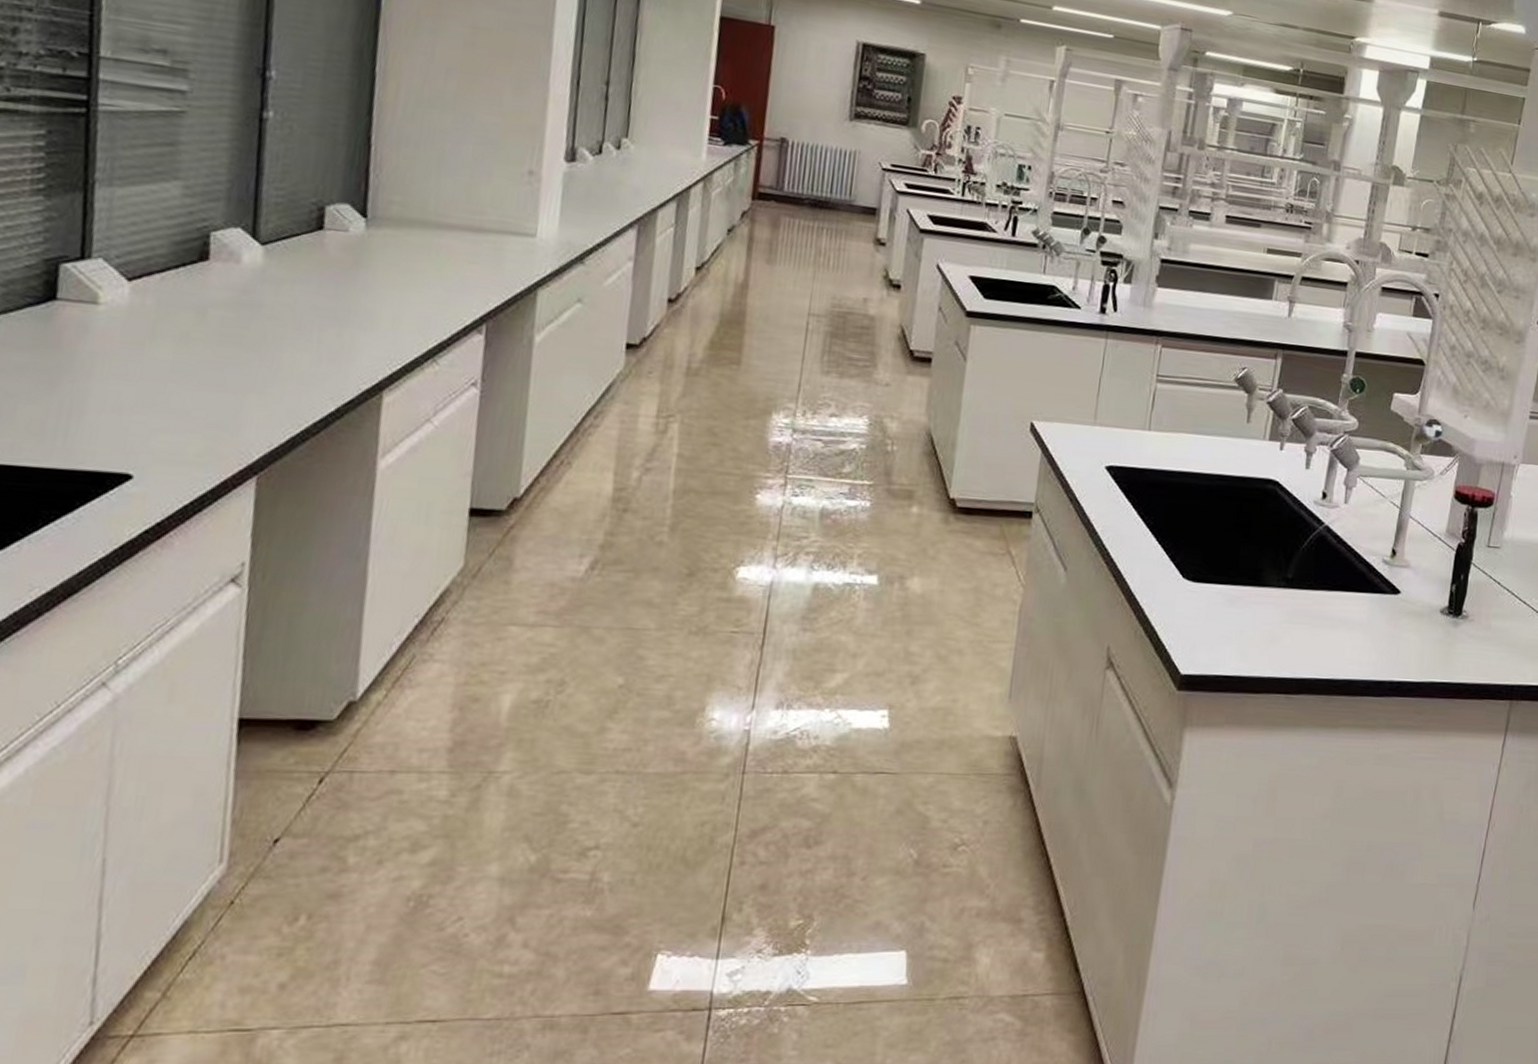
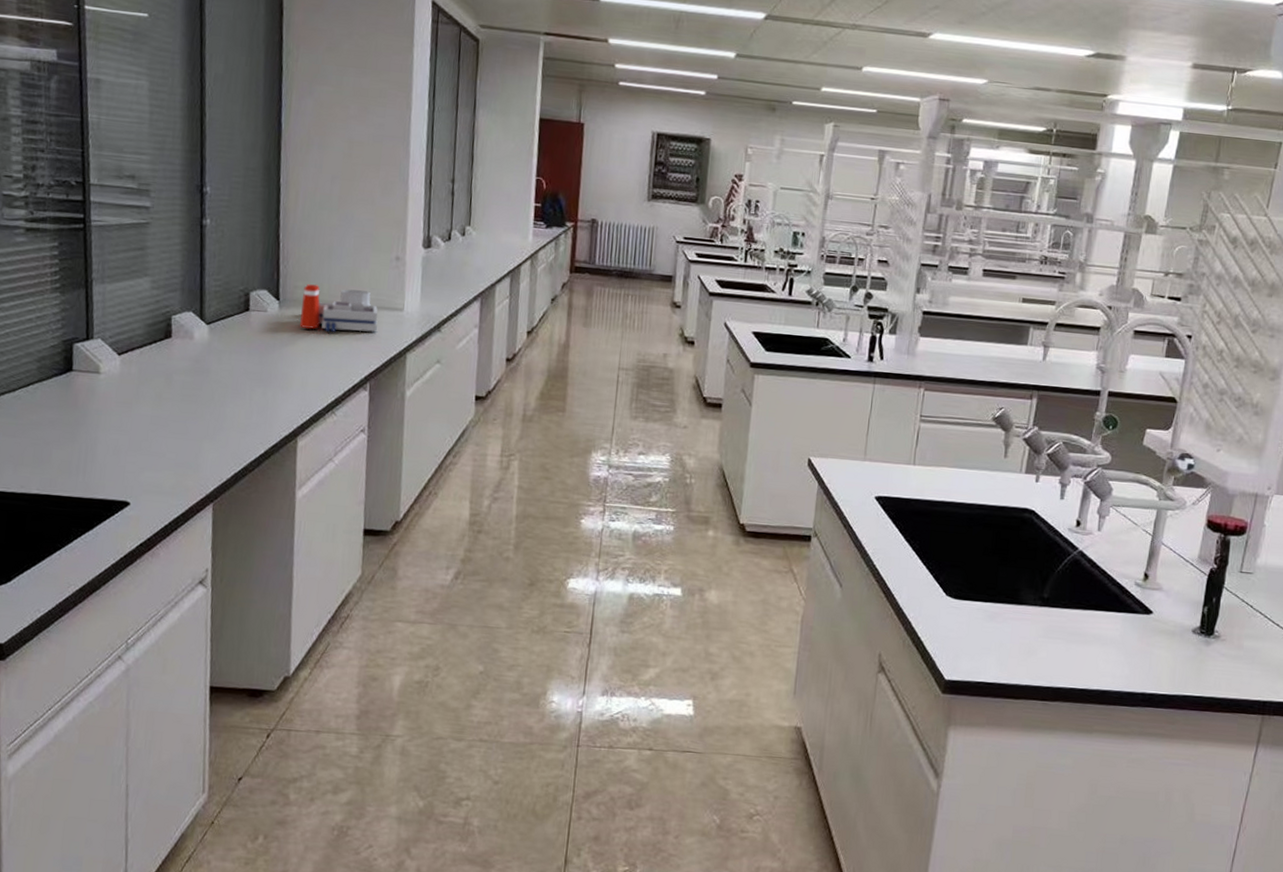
laboratory equipment: none [394,199,502,262] -> present [300,284,378,332]

